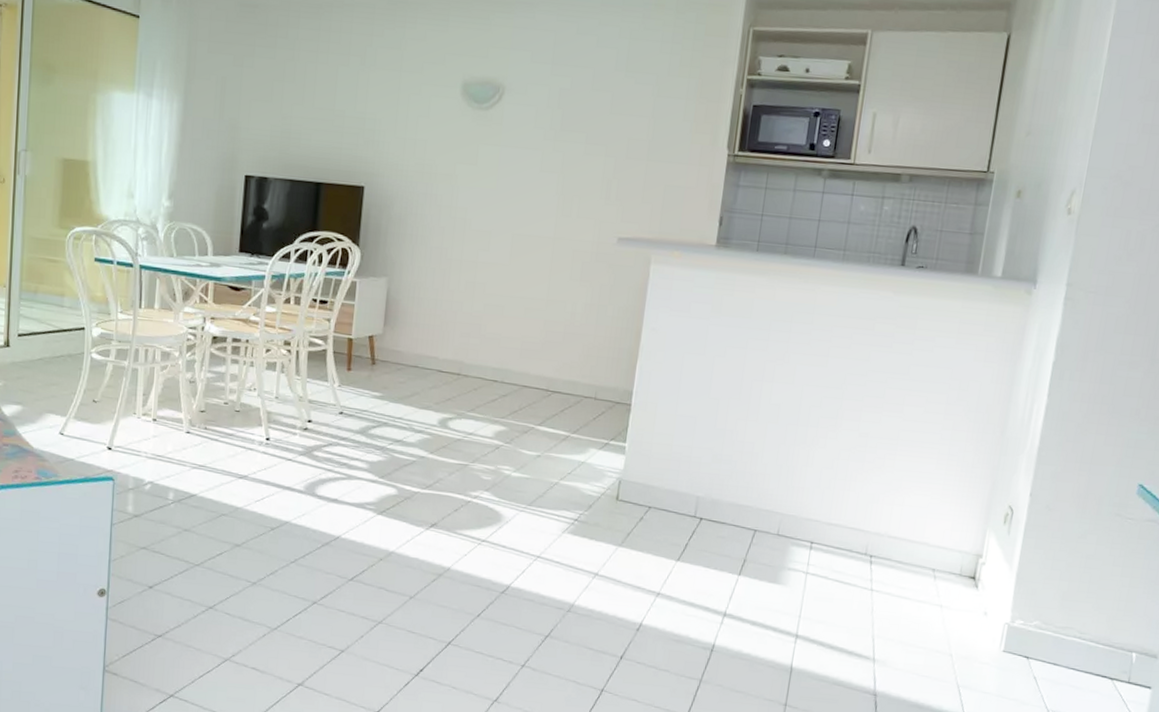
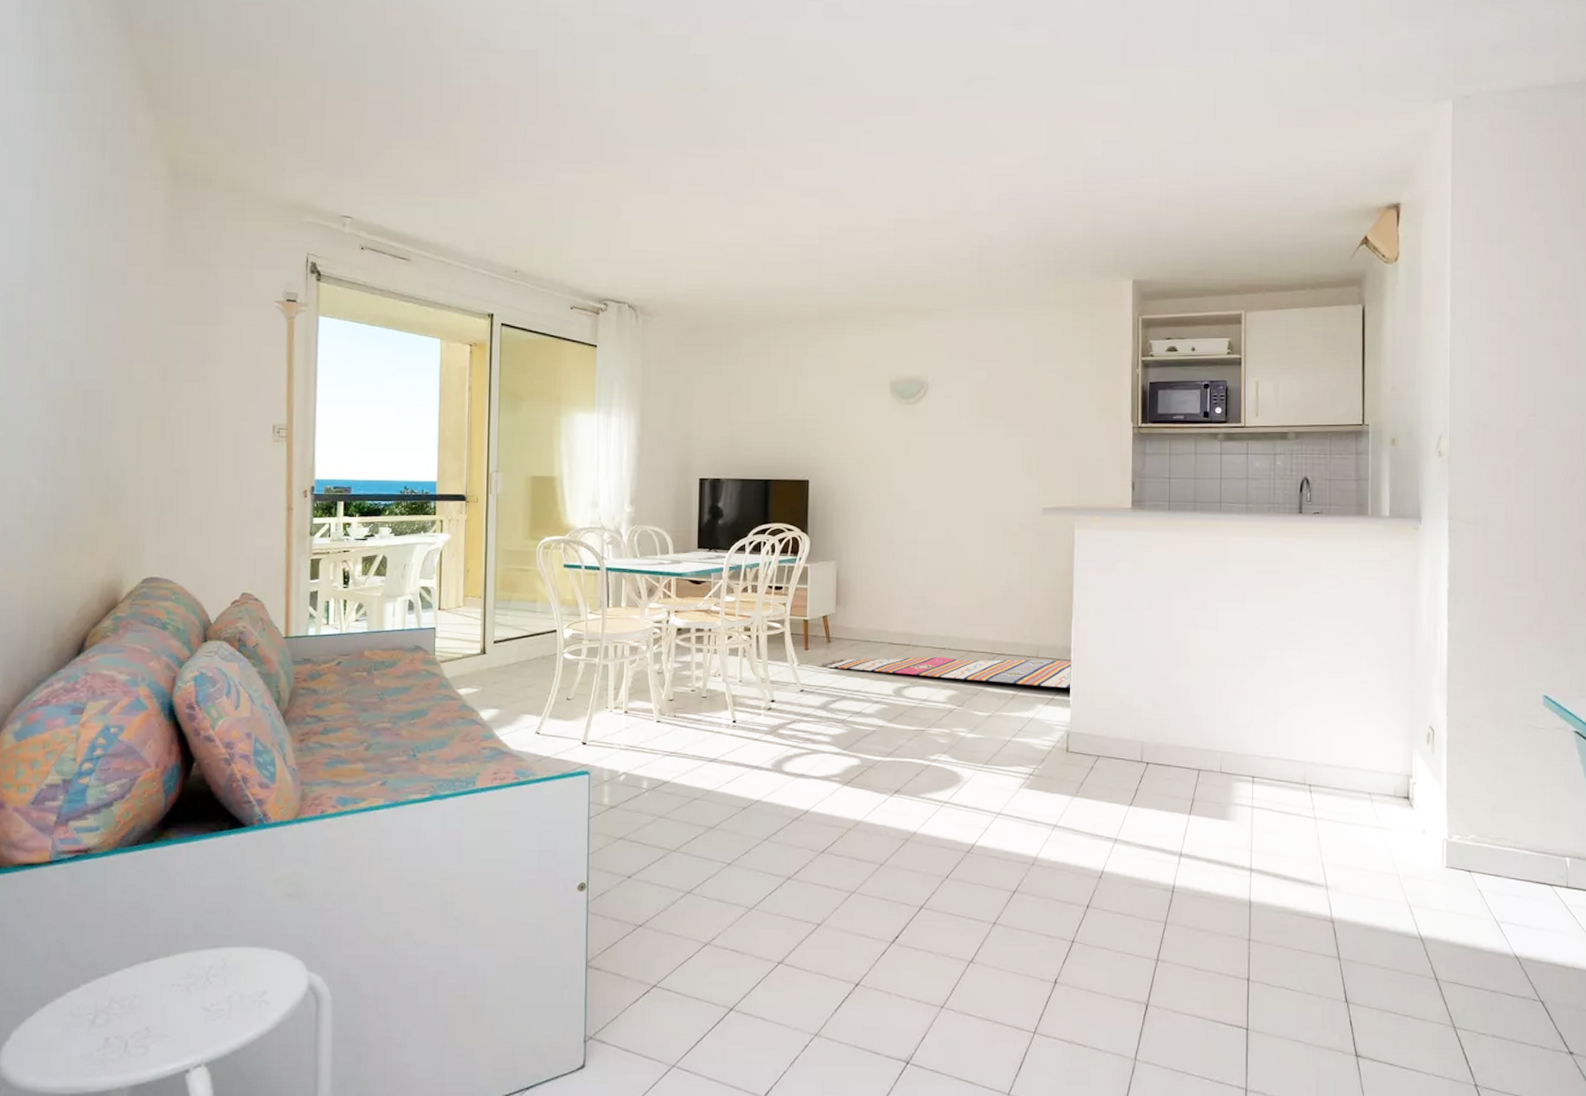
rug: none [359,383,633,435] -> present [817,657,1073,689]

